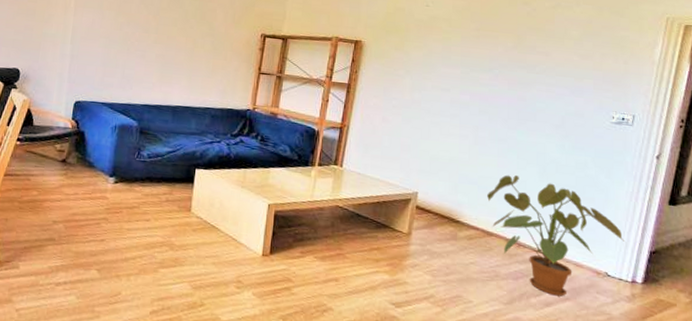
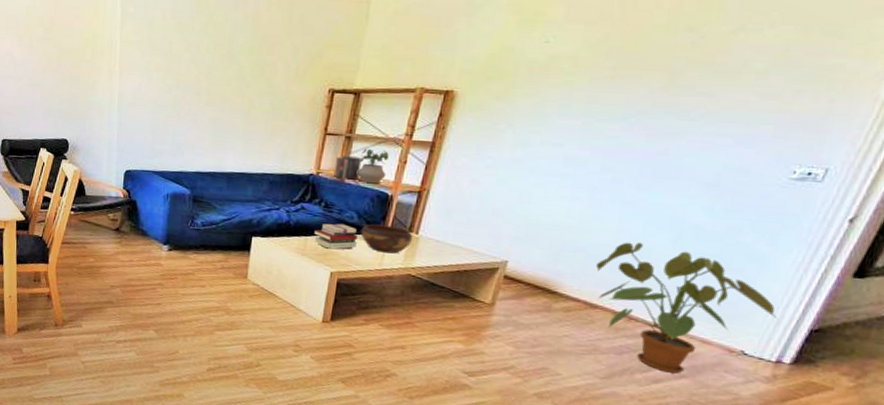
books: none [253,156,291,182] -> present [314,223,357,250]
books: none [268,92,292,116] -> present [333,155,362,180]
potted plant: none [288,87,314,120] -> present [357,148,389,184]
decorative bowl: none [293,157,339,186] -> present [360,224,413,254]

